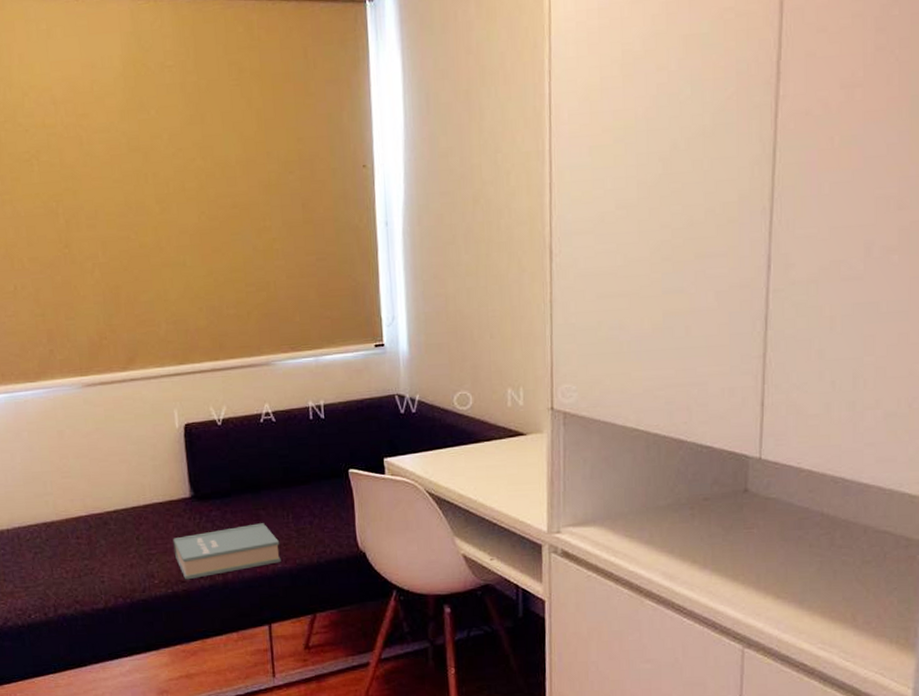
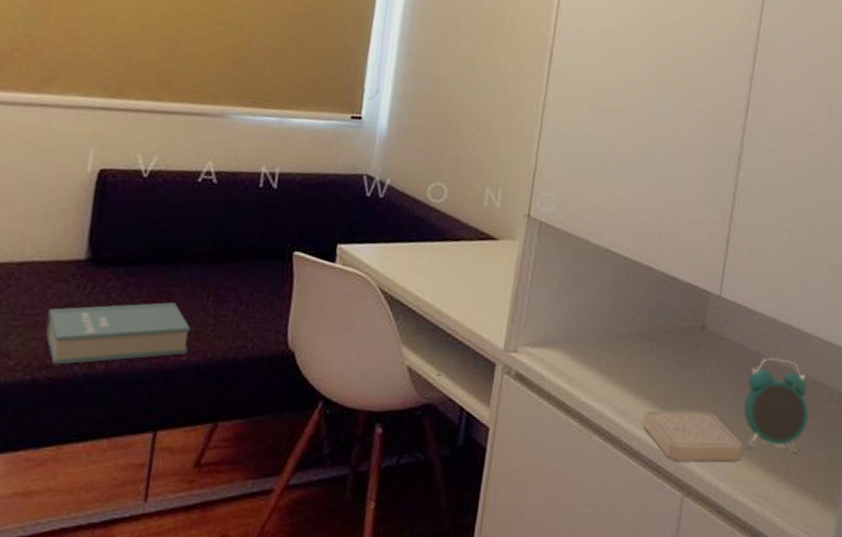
decorative box: none [692,568,803,618] -> present [642,409,744,462]
alarm clock: none [798,511,874,601] -> present [743,358,809,453]

